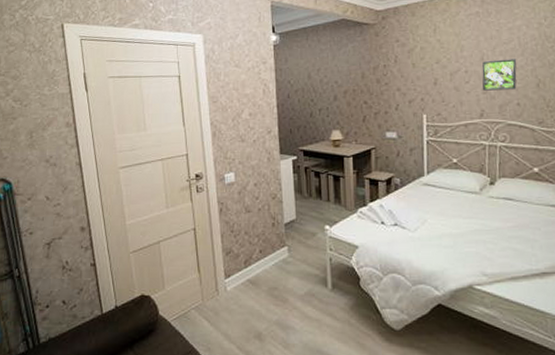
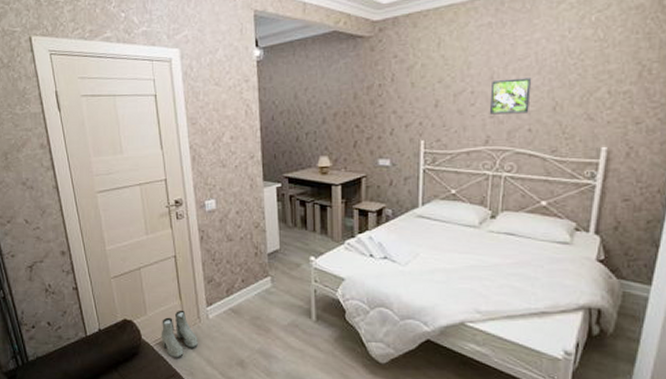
boots: none [178,283,215,333] -> present [161,310,198,358]

